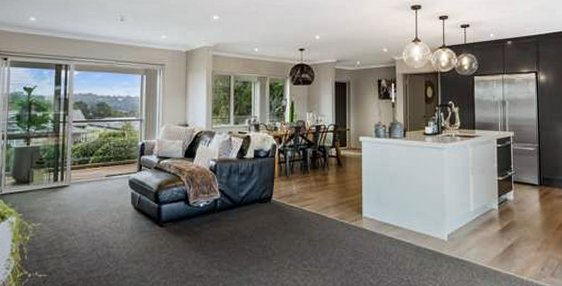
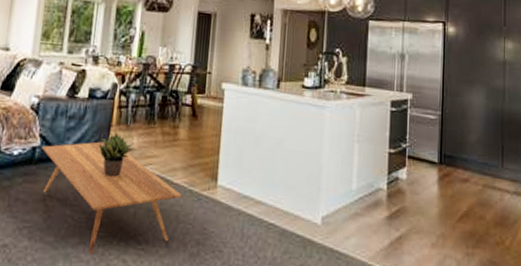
coffee table: none [221,191,335,277] -> present [41,141,182,254]
potted plant: none [266,183,294,217] -> present [98,132,135,177]

